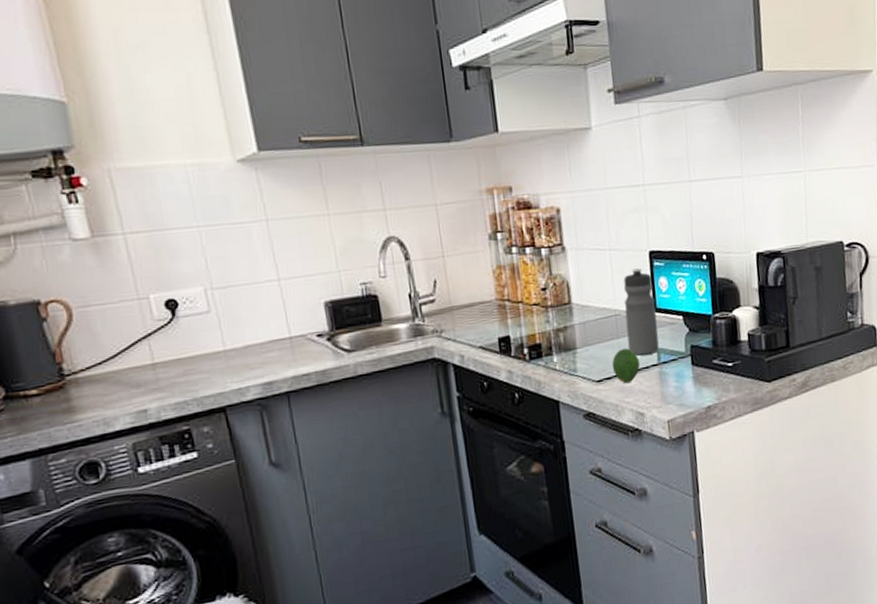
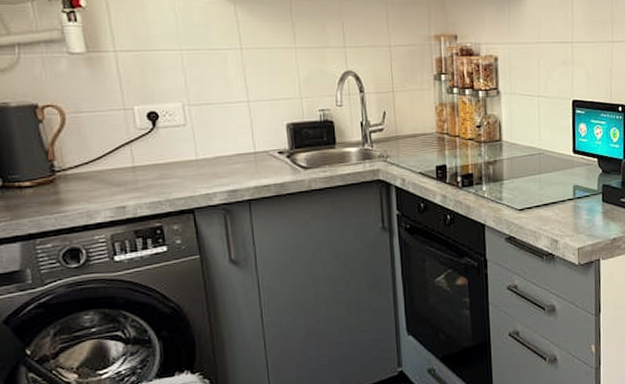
fruit: present [612,348,640,384] -> none [533,183,558,214]
water bottle: present [623,268,659,356] -> none [547,114,575,190]

